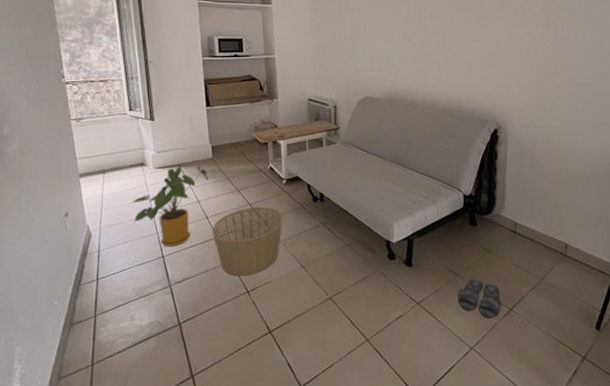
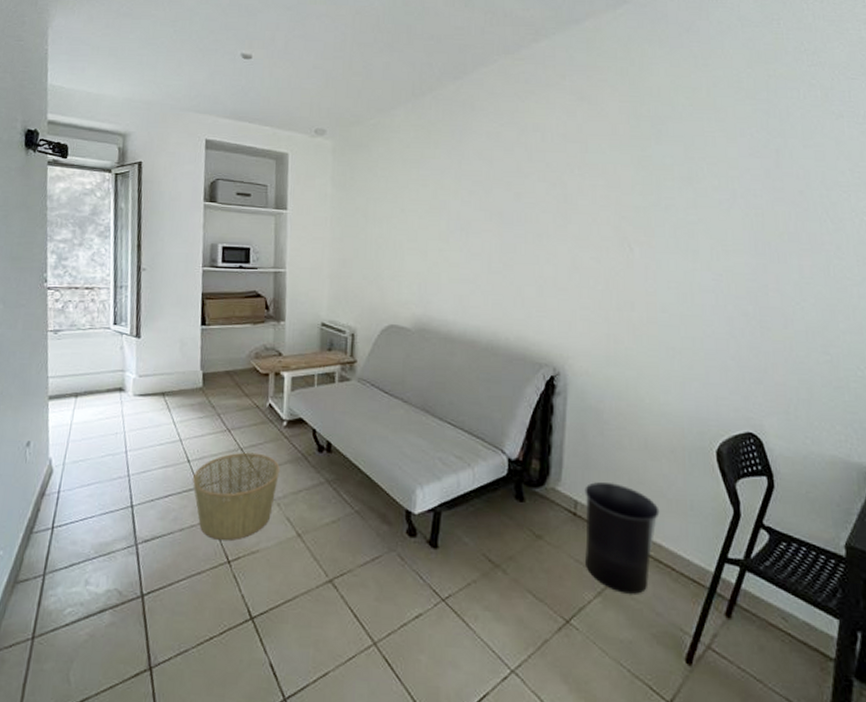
house plant: present [132,166,208,247] -> none [104,395,195,495]
slippers: present [457,278,503,319] -> none [495,572,556,631]
waste bin: none [522,207,577,287] -> present [585,482,660,595]

